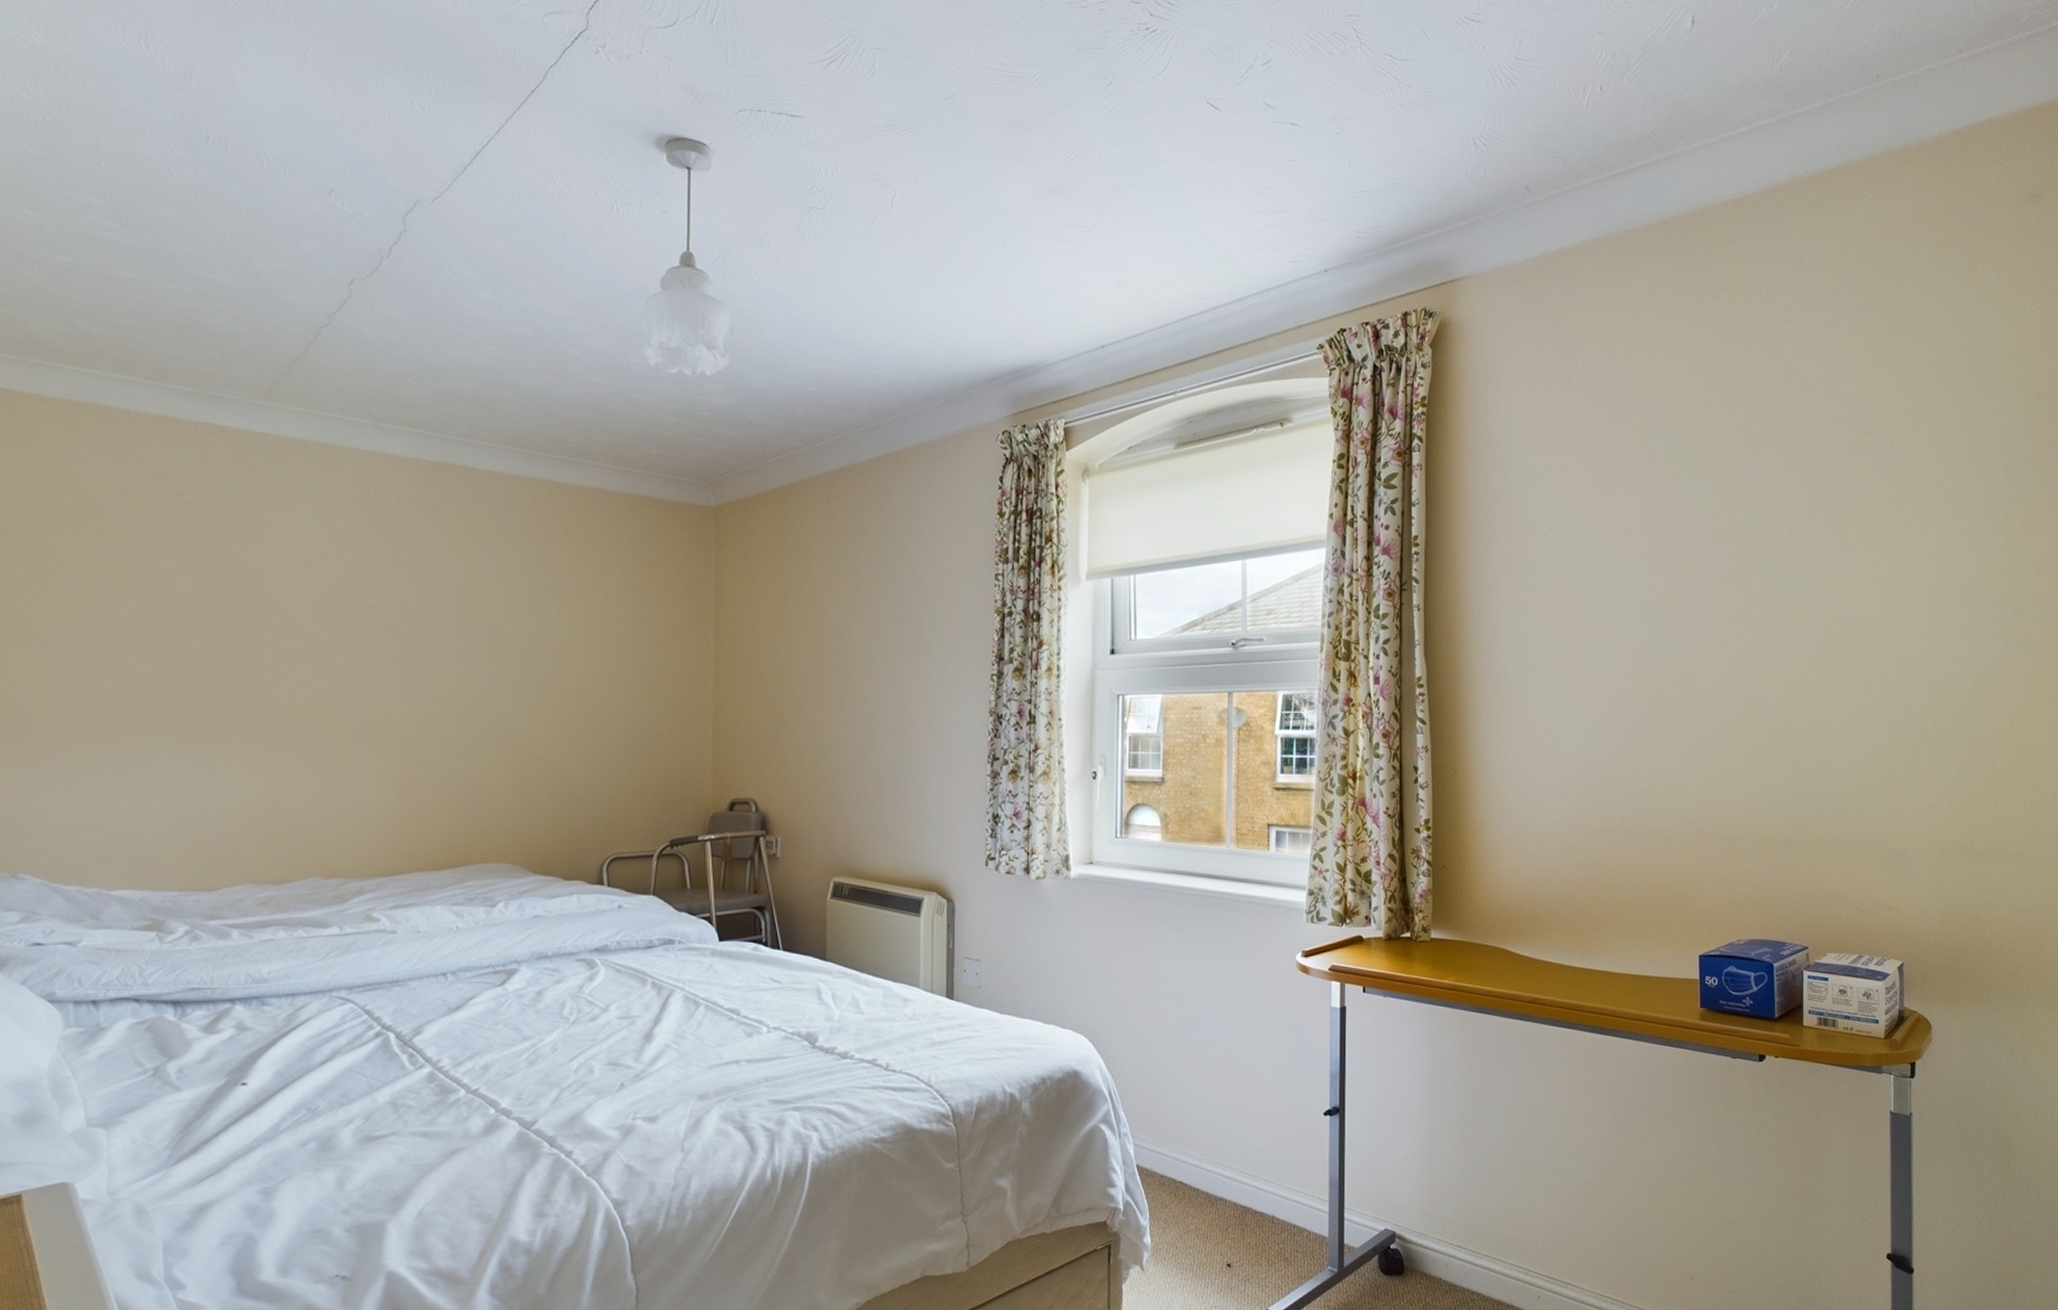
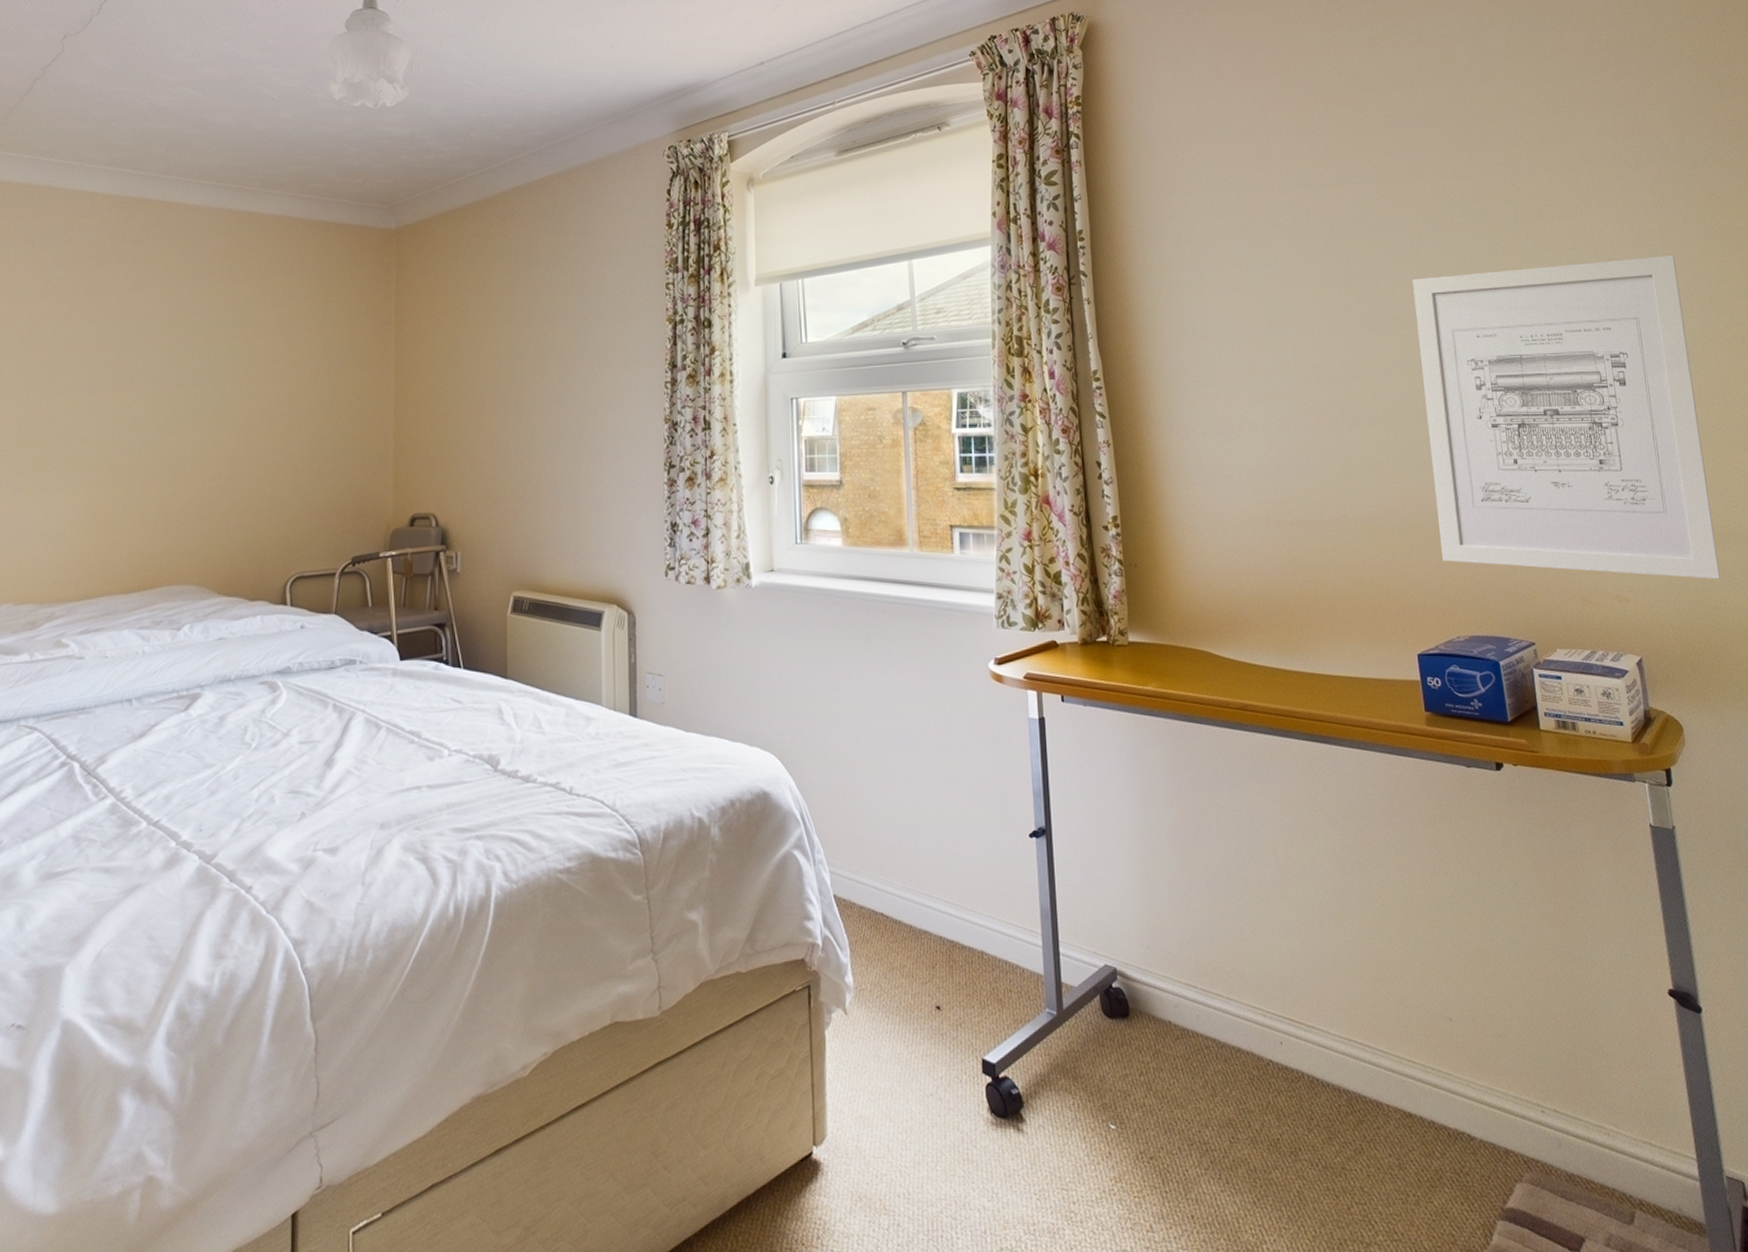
wall art: none [1732,583,1986,893] -> present [1412,256,1720,580]

